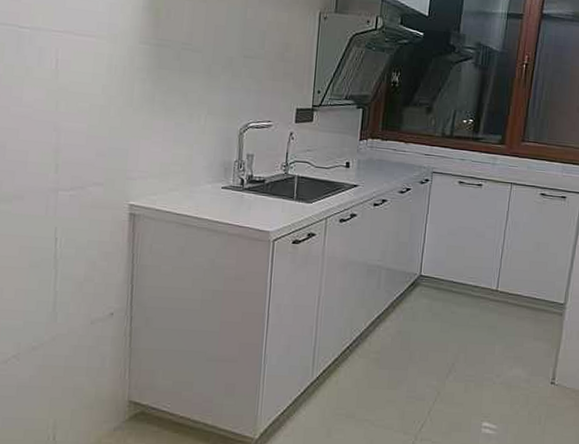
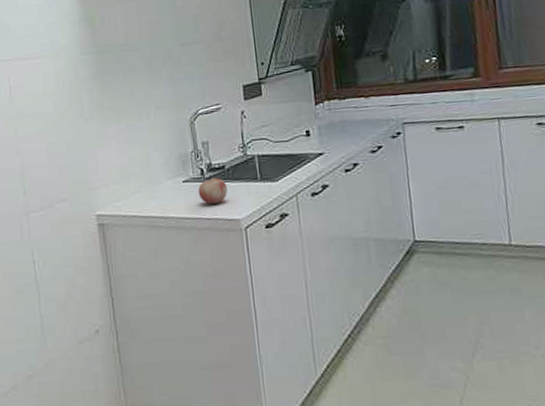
fruit: none [234,189,264,214] -> present [198,177,227,205]

